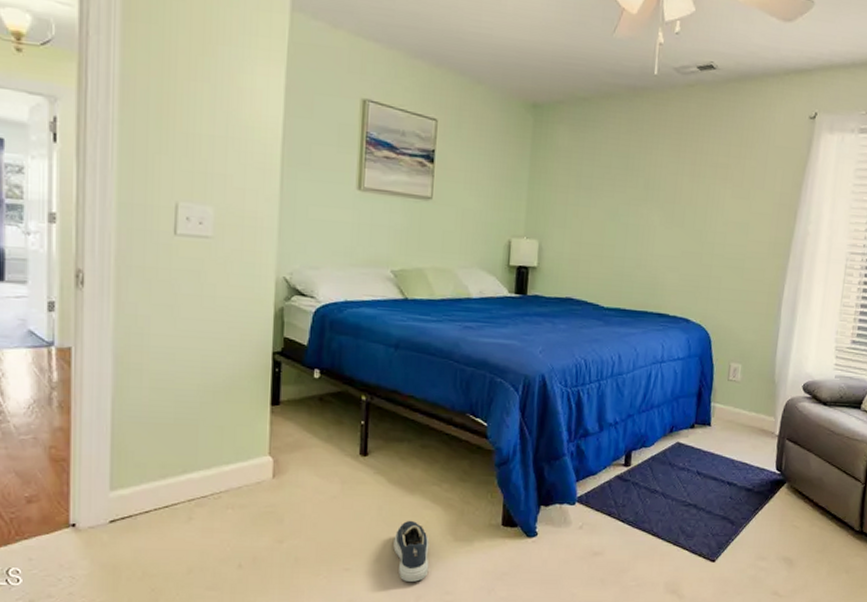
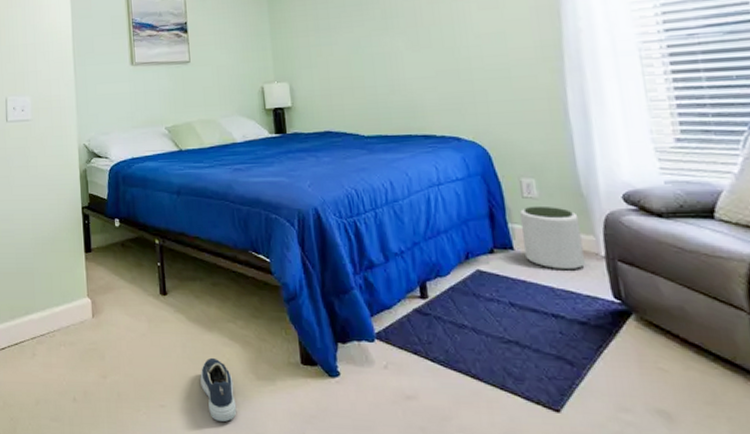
plant pot: none [719,388,767,446] -> present [519,205,585,270]

